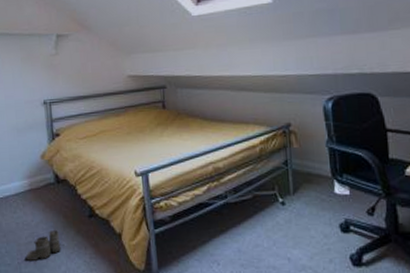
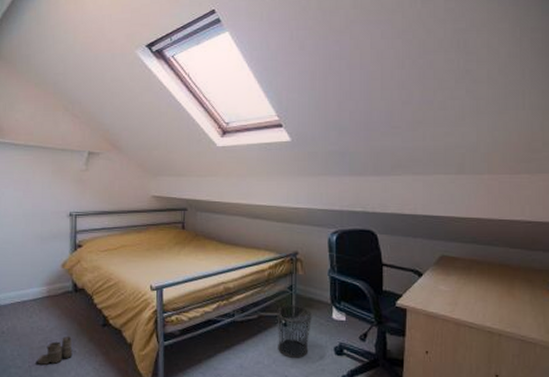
waste bin: none [273,181,313,238] -> present [277,305,313,358]

